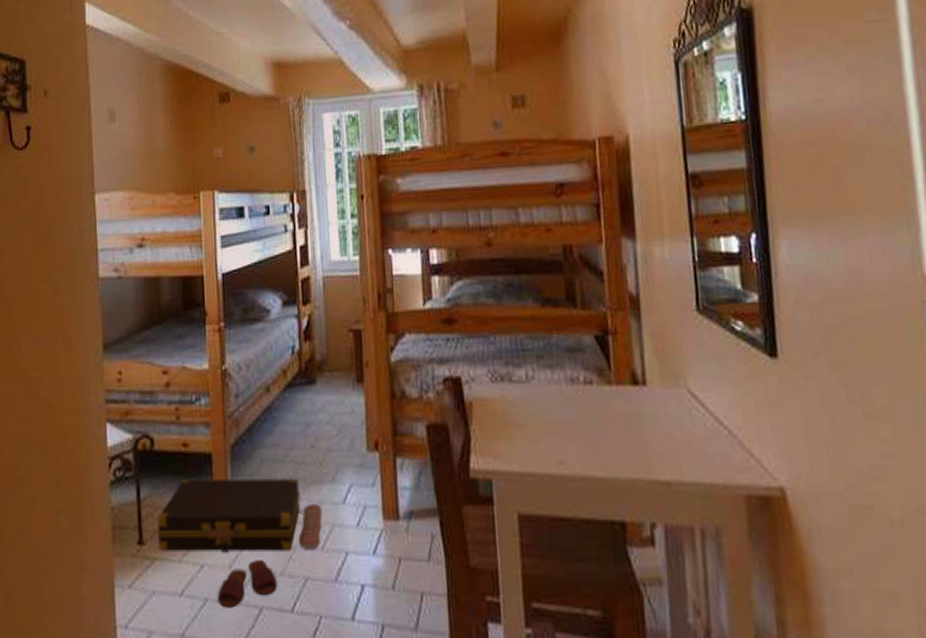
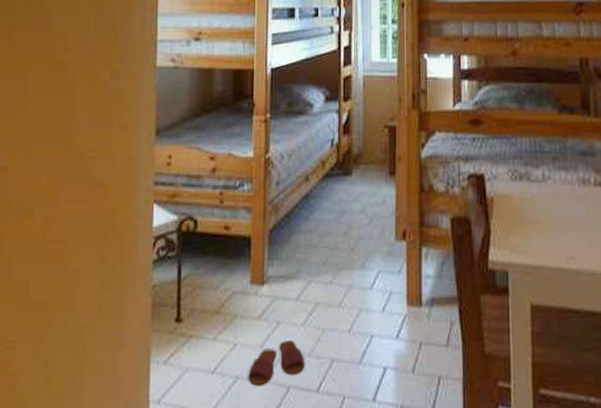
suitcase: present [157,478,301,553] -> none [194,261,331,333]
sneaker: present [298,503,323,549] -> none [327,287,351,332]

